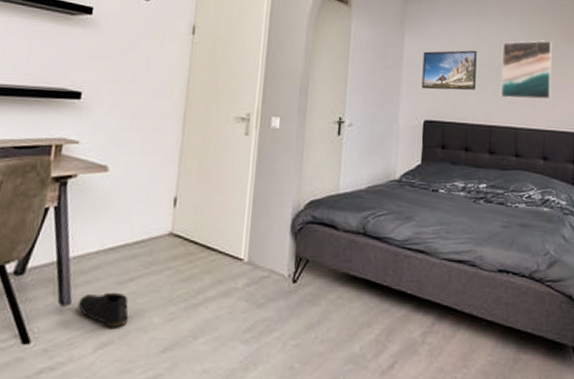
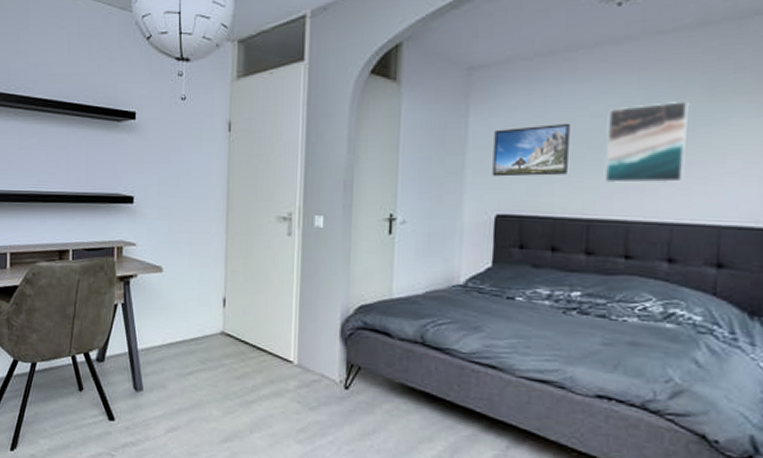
shoe: present [77,292,129,328] -> none [148,382,192,416]

